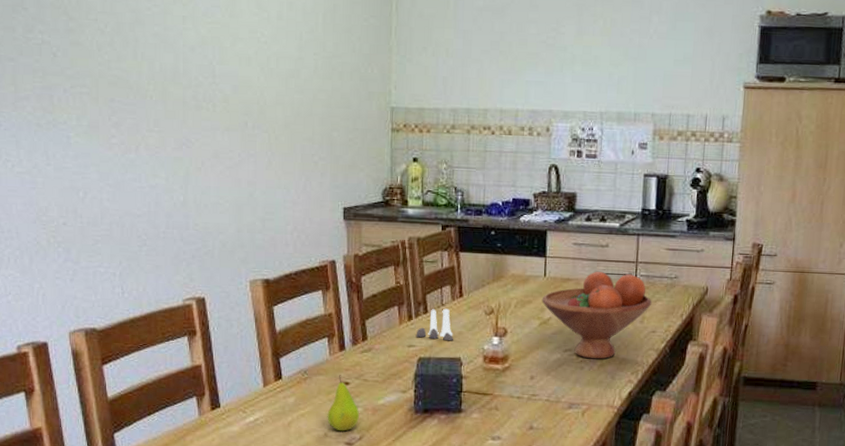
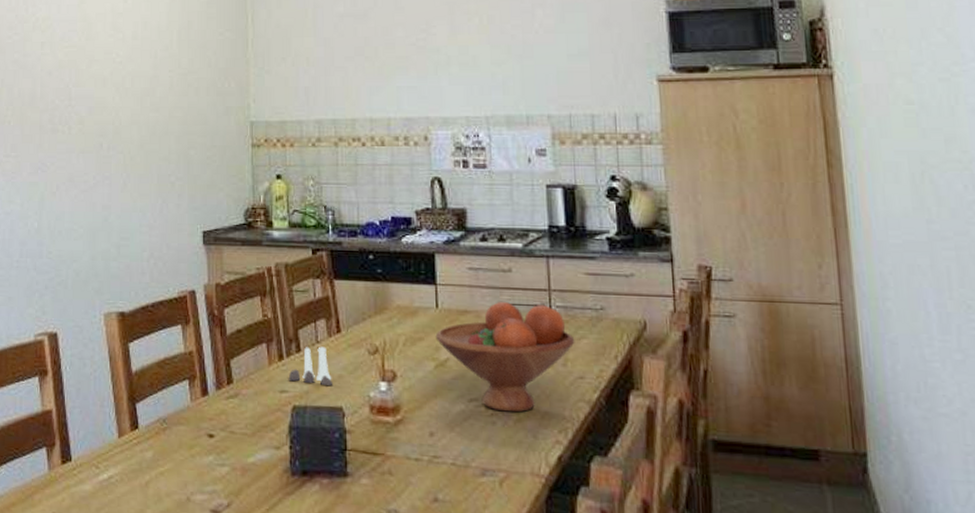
fruit: present [327,375,359,432] -> none [189,425,226,496]

